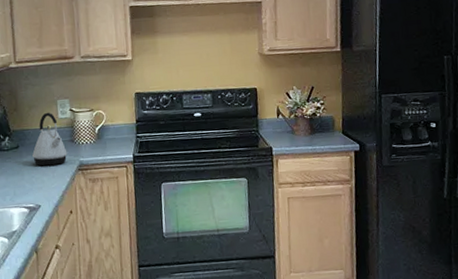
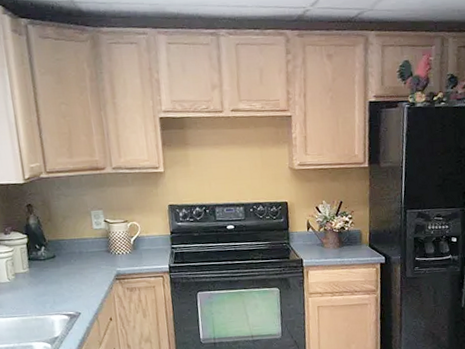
kettle: present [32,112,68,166] -> none [69,223,104,276]

